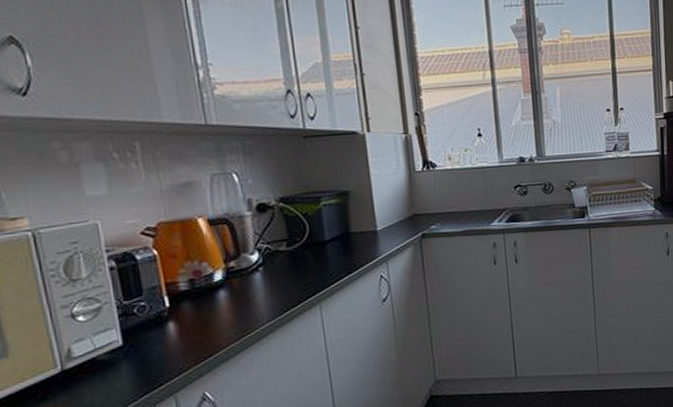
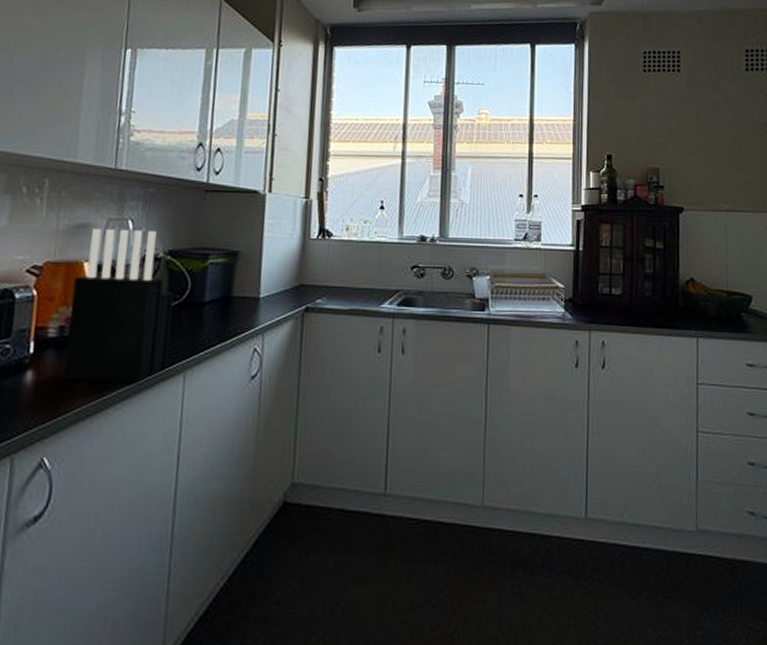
knife block: none [192,181,303,326] -> present [62,227,174,383]

